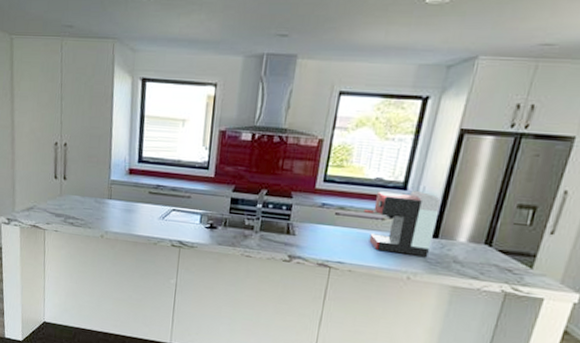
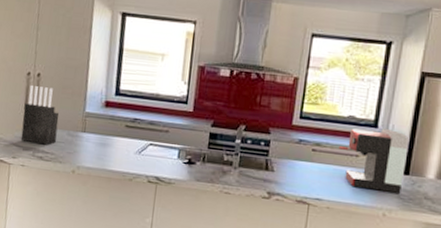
knife block: none [52,155,87,212] -> present [20,85,59,145]

